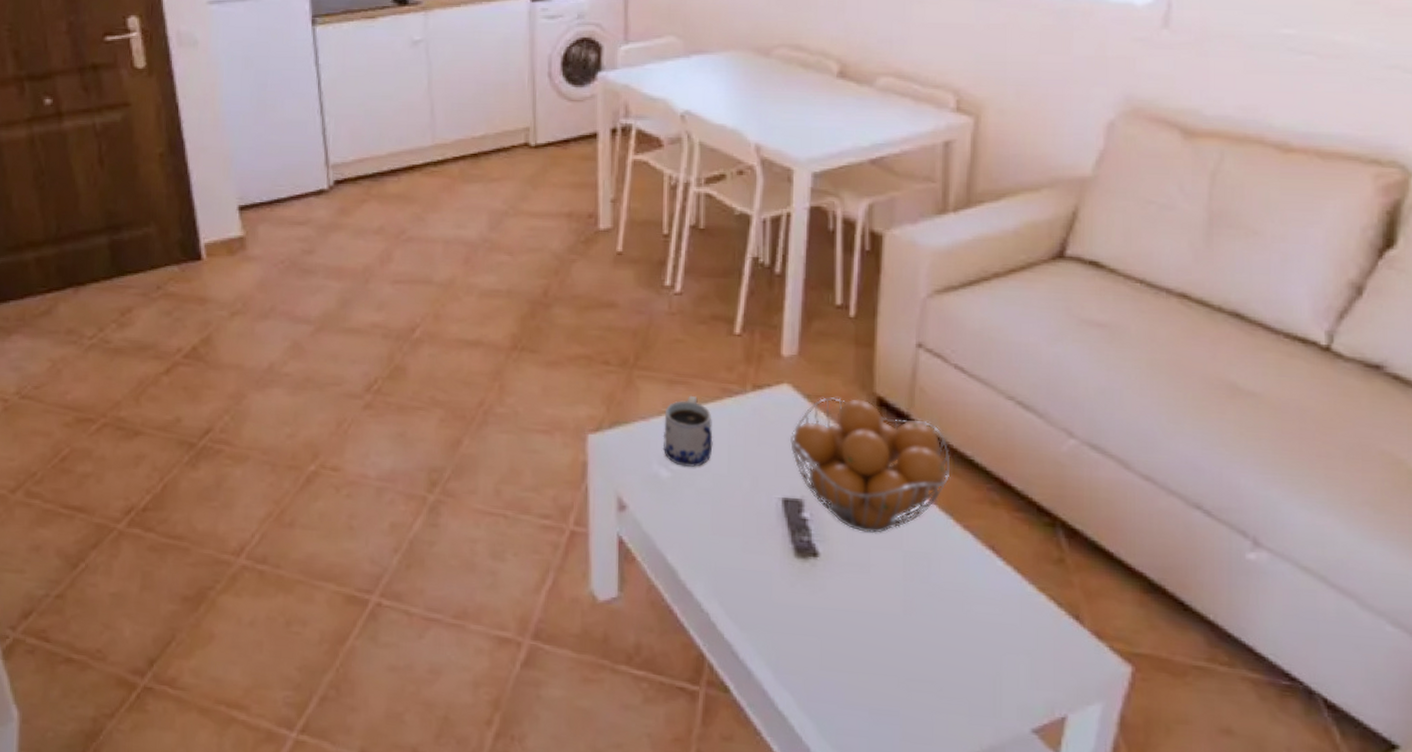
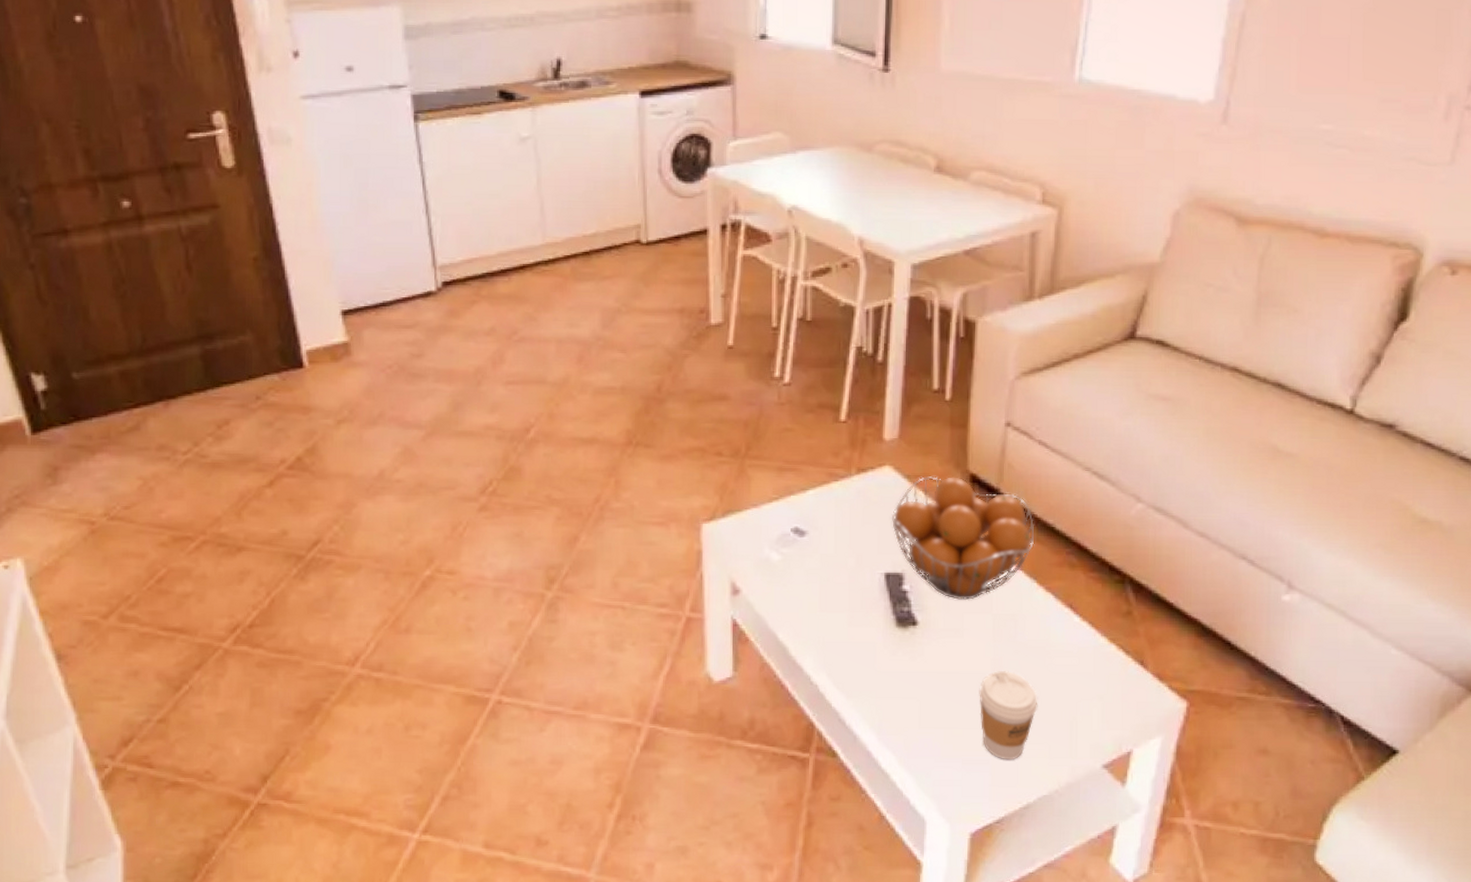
mug: present [662,395,713,467] -> none [773,481,821,550]
coffee cup: none [888,613,956,714] -> present [979,670,1038,759]

